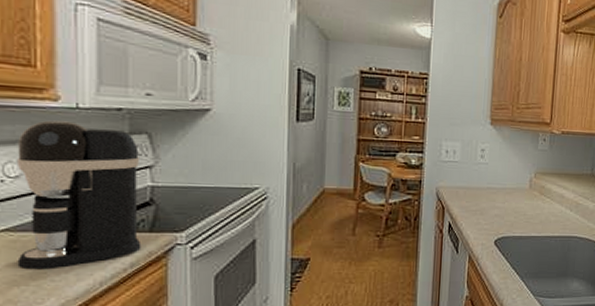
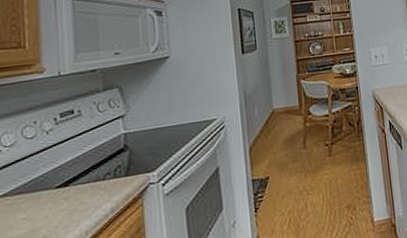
coffee maker: present [17,120,141,270] -> none [12,88,120,230]

